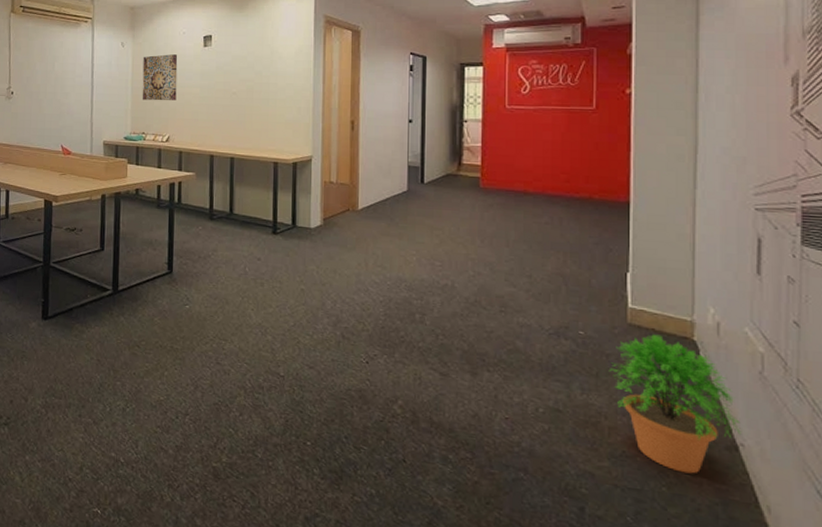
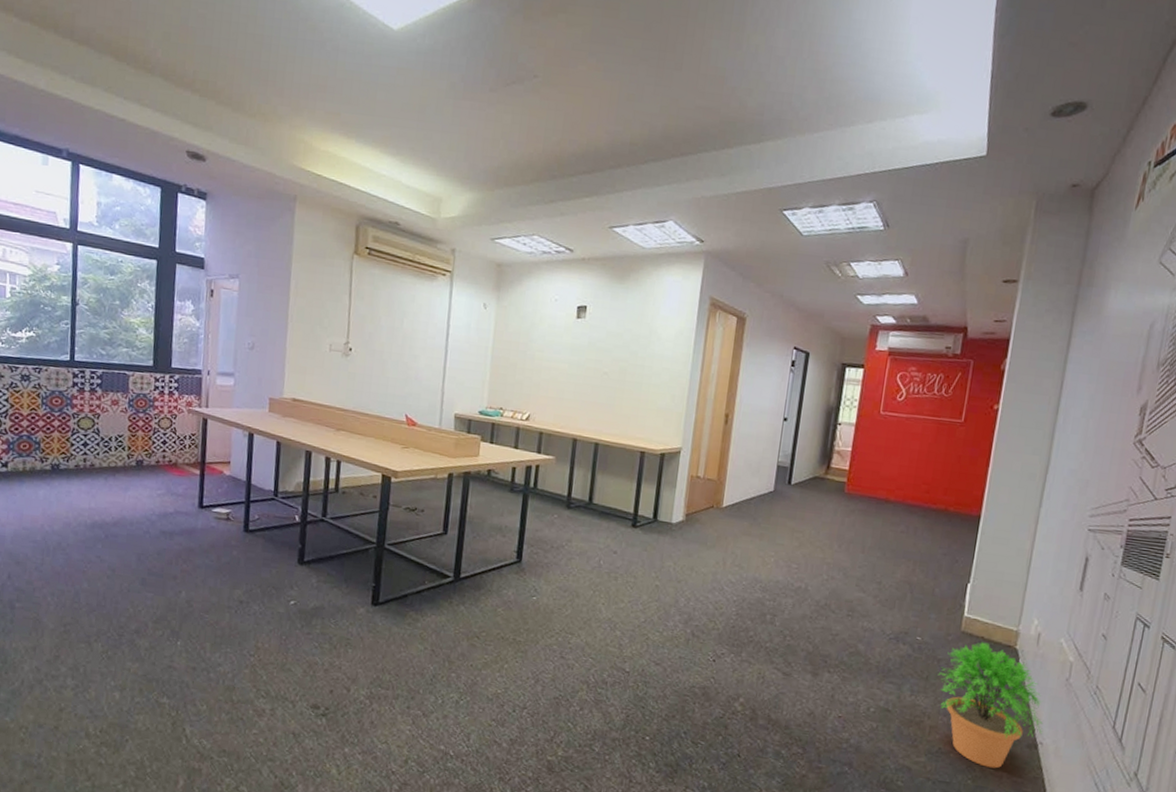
wall art: present [142,54,178,101] -> none [502,322,547,375]

